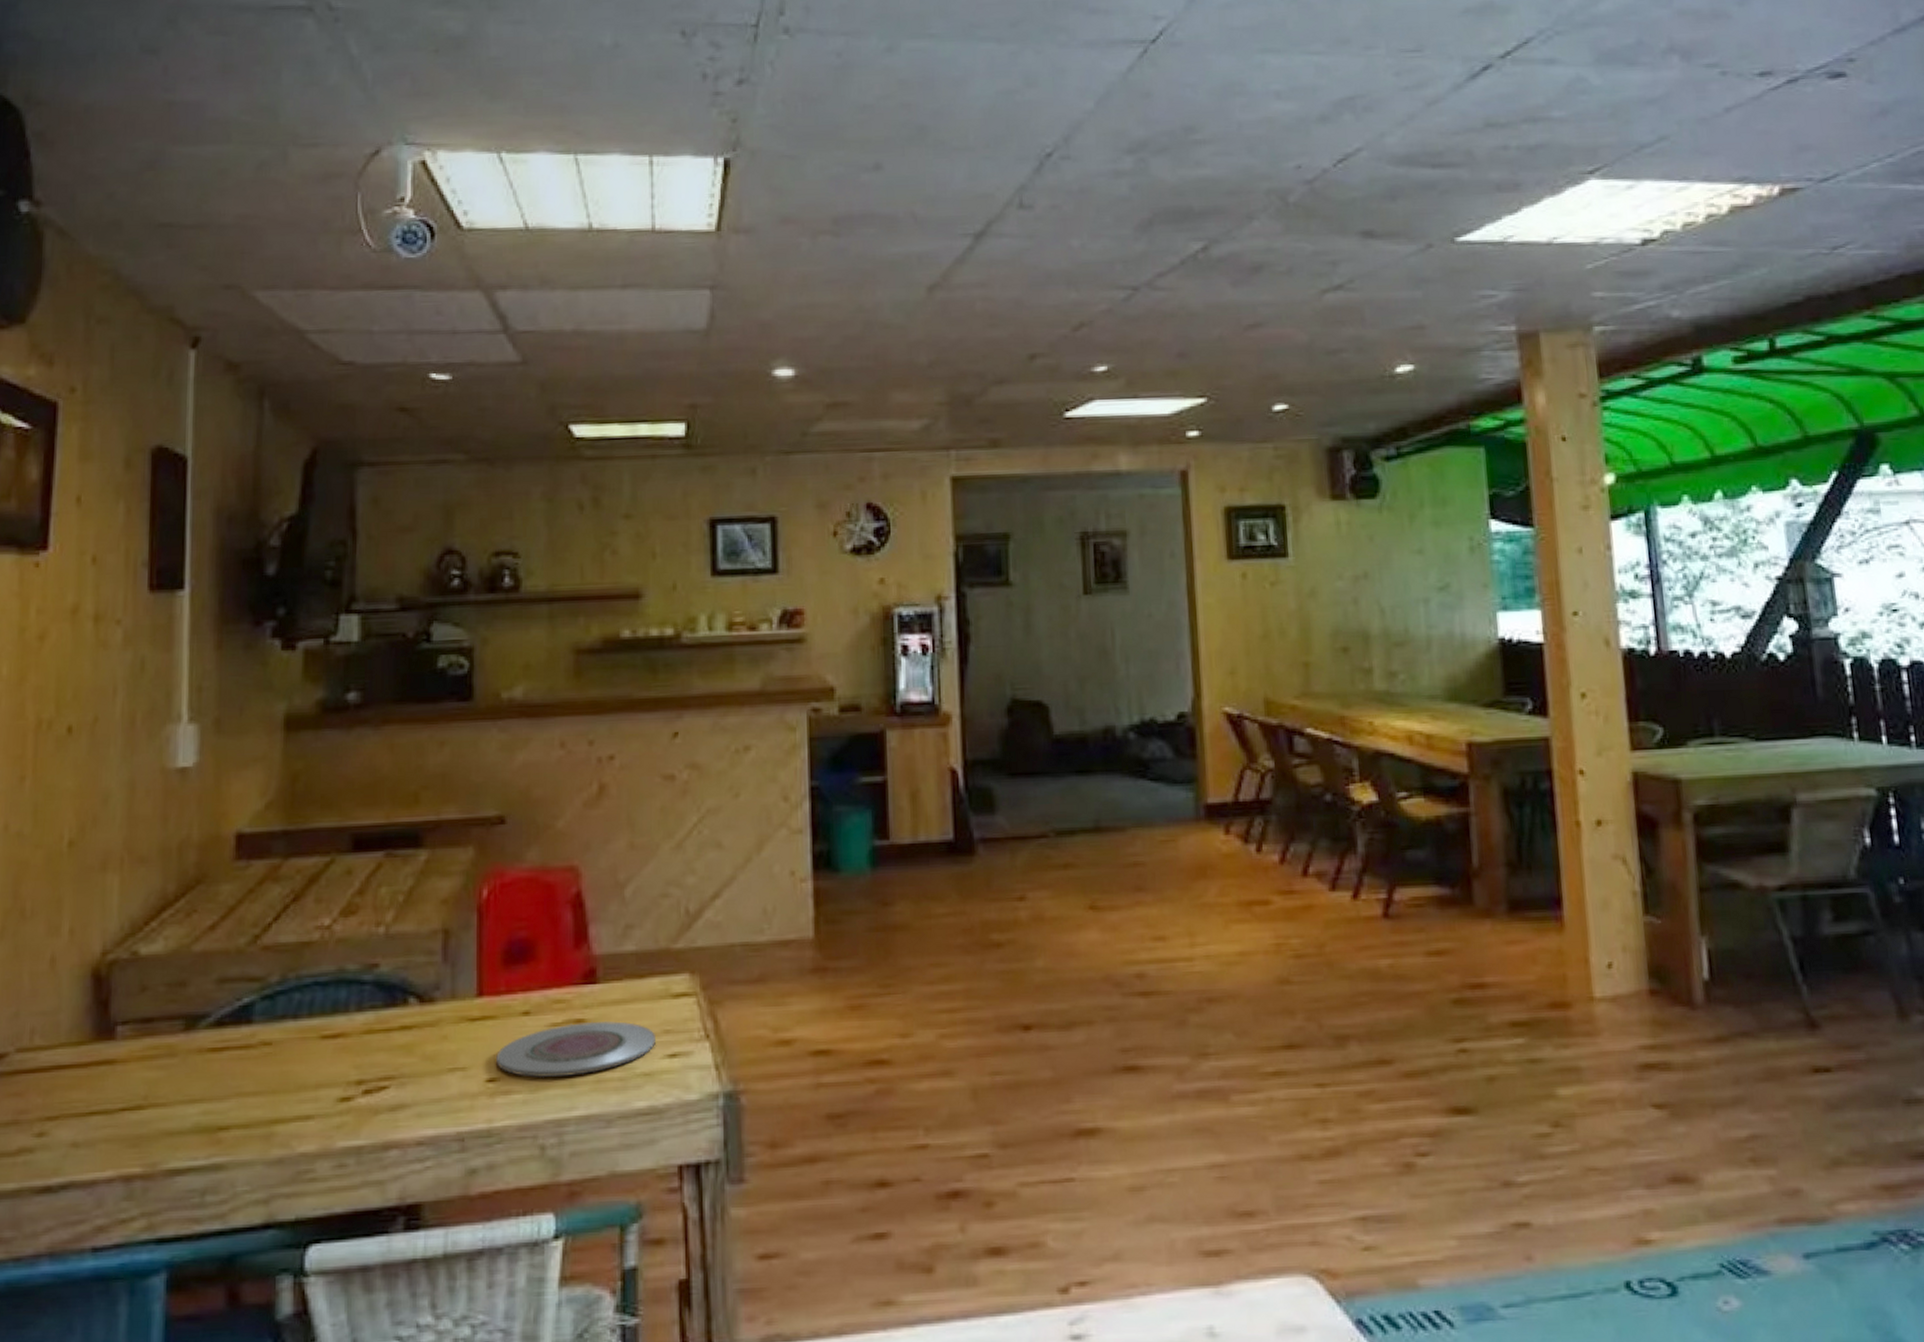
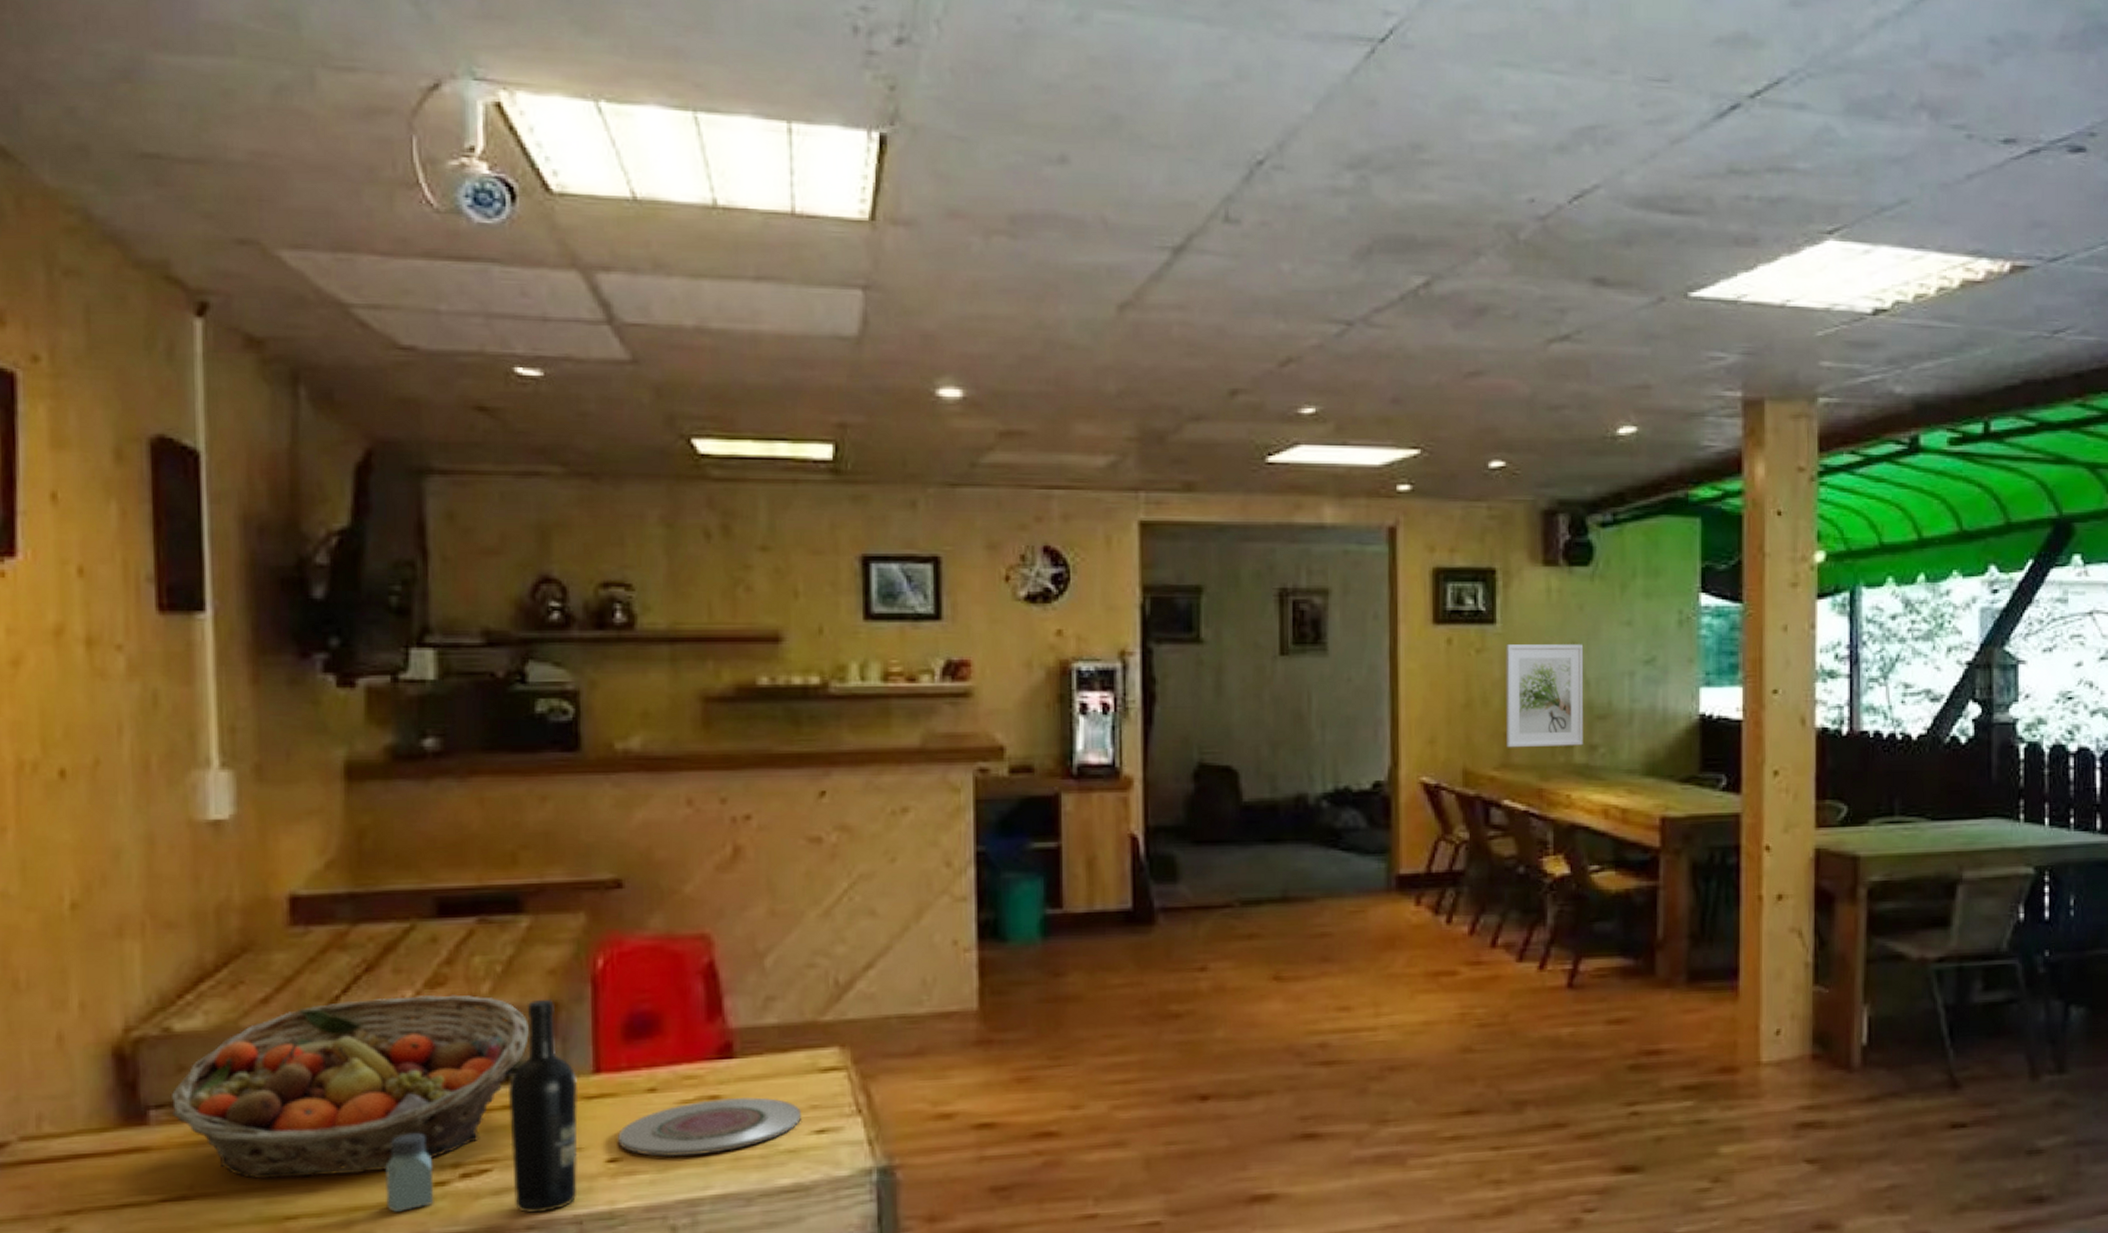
fruit basket: none [135,922,424,1092] -> present [172,995,529,1180]
saltshaker: none [301,1051,341,1125] -> present [385,1133,434,1212]
wine bottle: none [405,926,464,1130] -> present [509,998,579,1214]
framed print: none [1299,574,1382,677] -> present [1506,644,1584,748]

